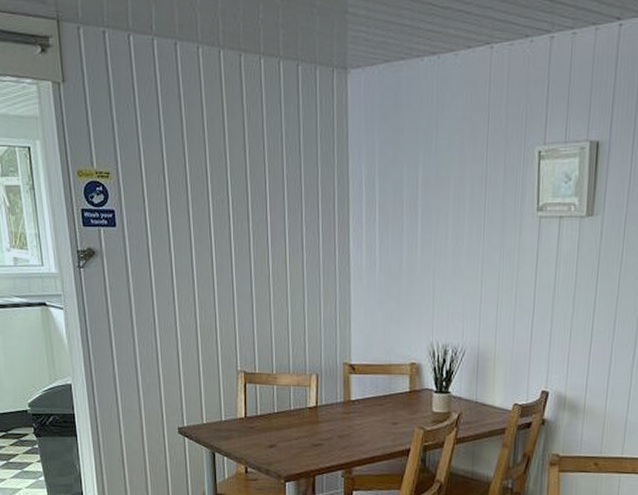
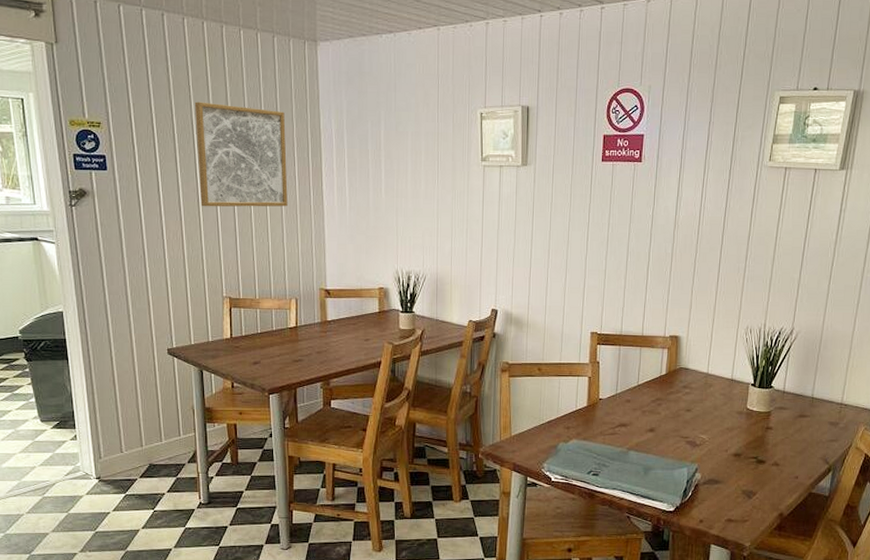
wall art: none [209,145,310,269] -> present [194,101,288,207]

